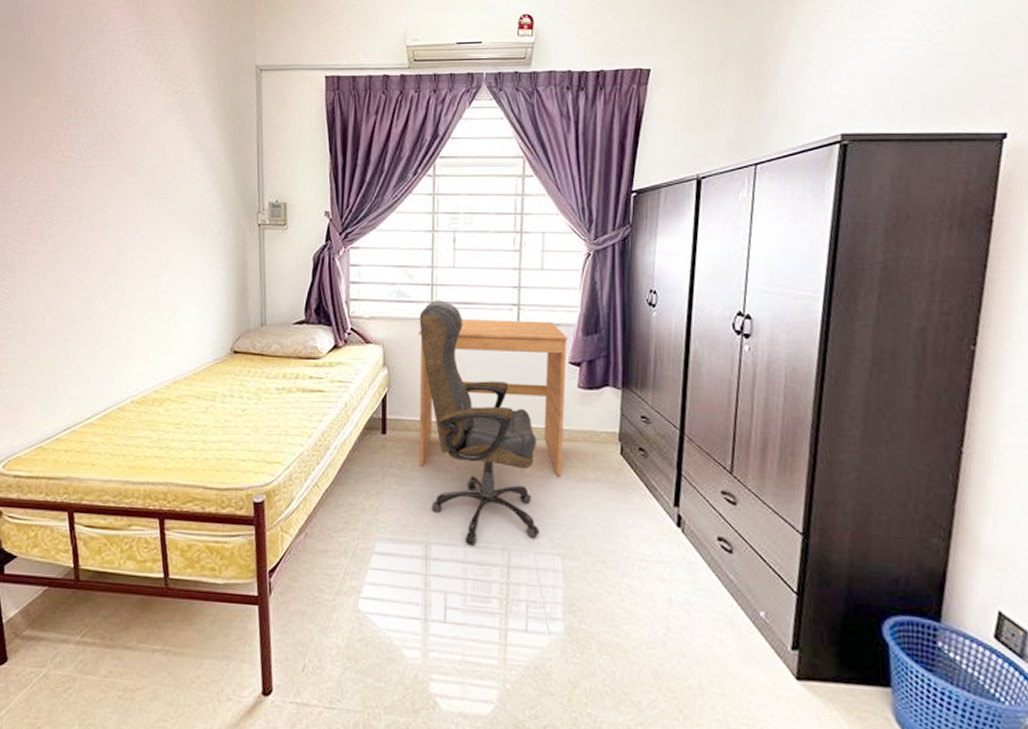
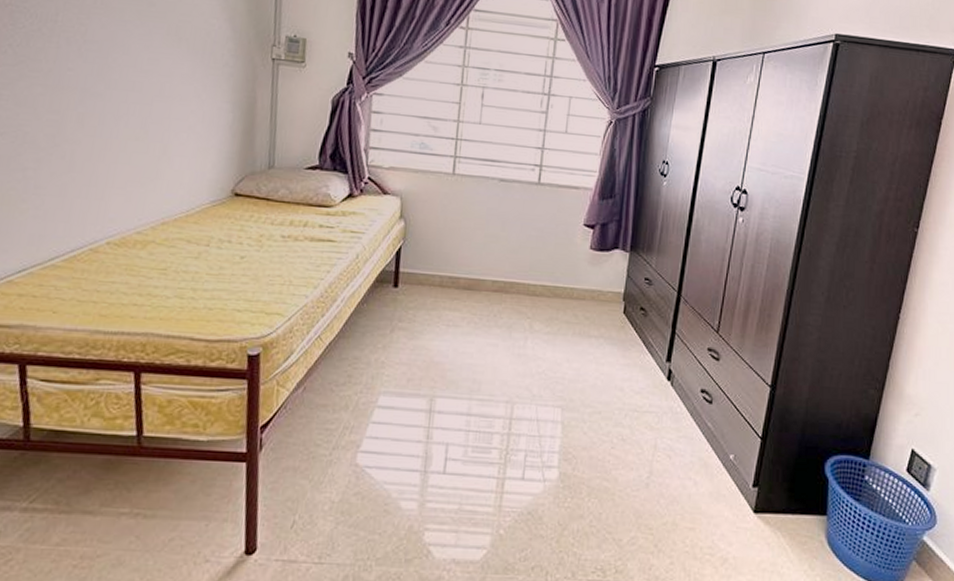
office chair: present [419,300,540,546] -> none [439,155,547,399]
desk: present [419,319,568,476] -> none [429,176,585,332]

